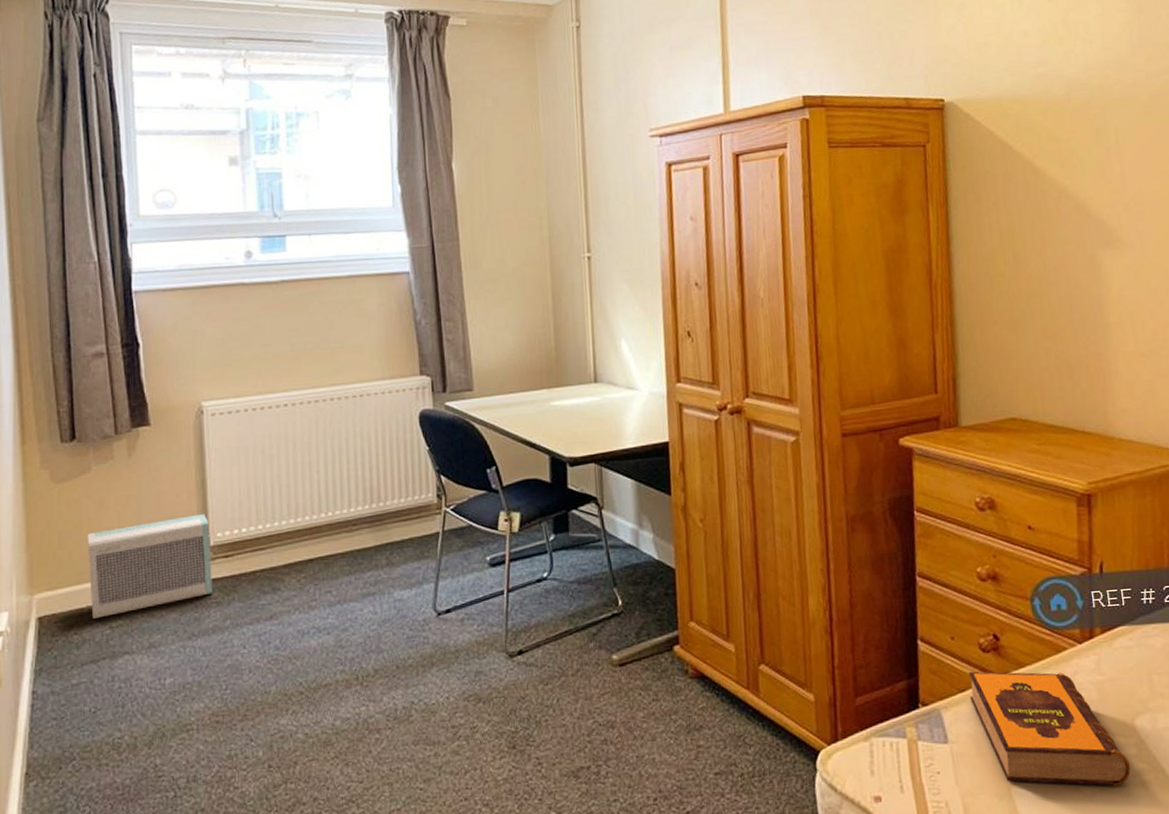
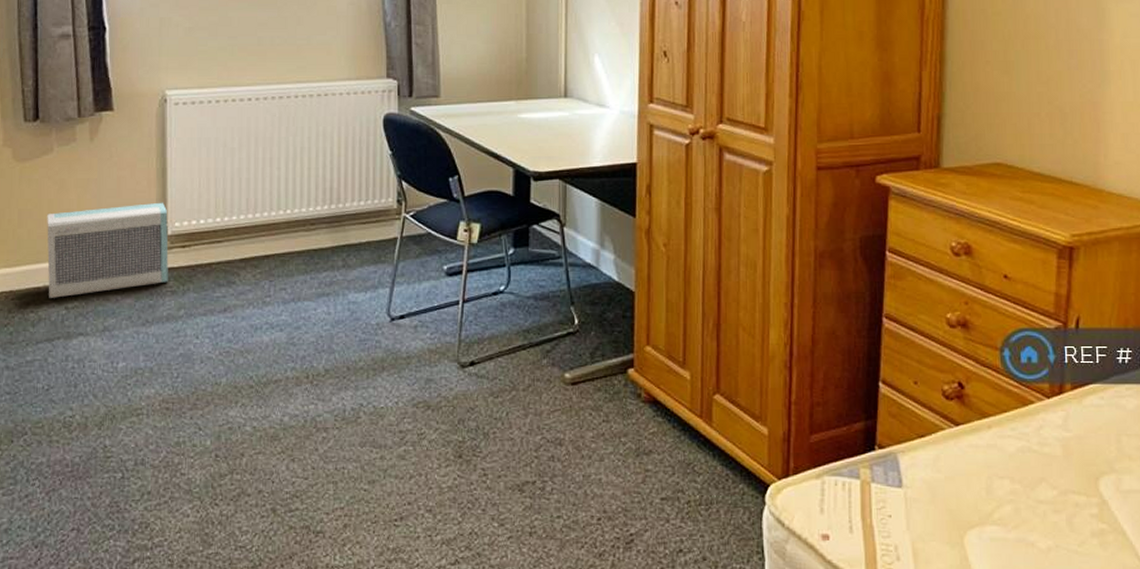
hardback book: present [968,671,1131,786] -> none [928,417,1091,544]

